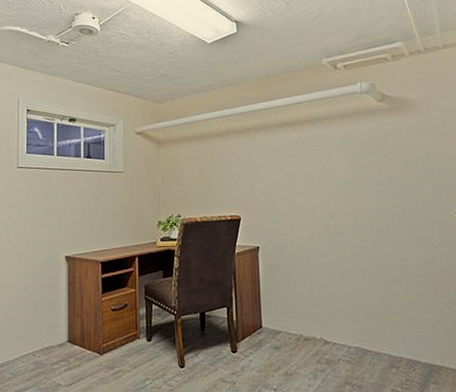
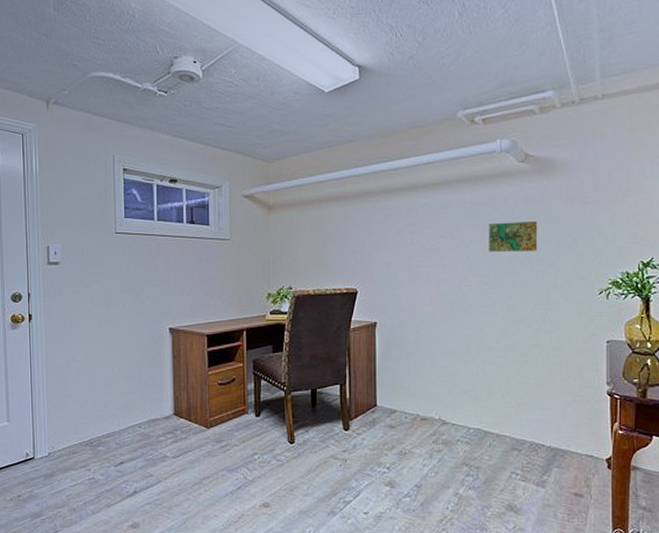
map: none [355,153,399,180] -> present [488,221,538,252]

